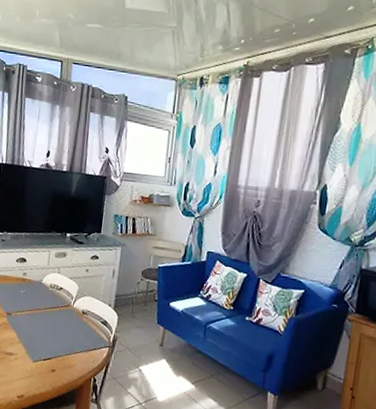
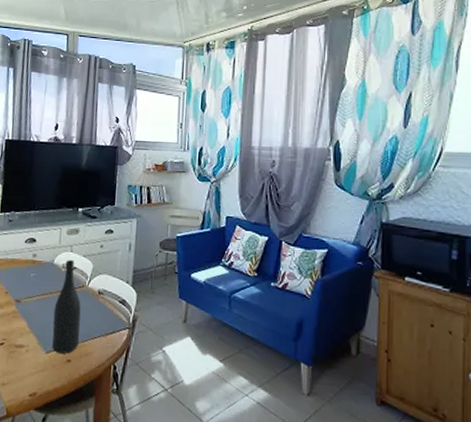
wine bottle: none [39,280,66,364] -> present [52,260,81,354]

